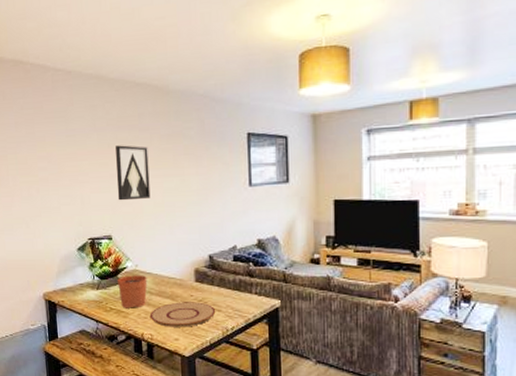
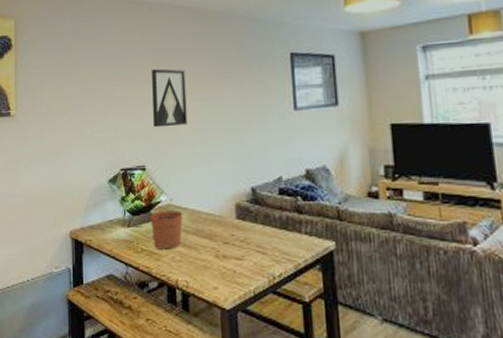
plate: present [149,302,216,327] -> none [185,242,261,273]

